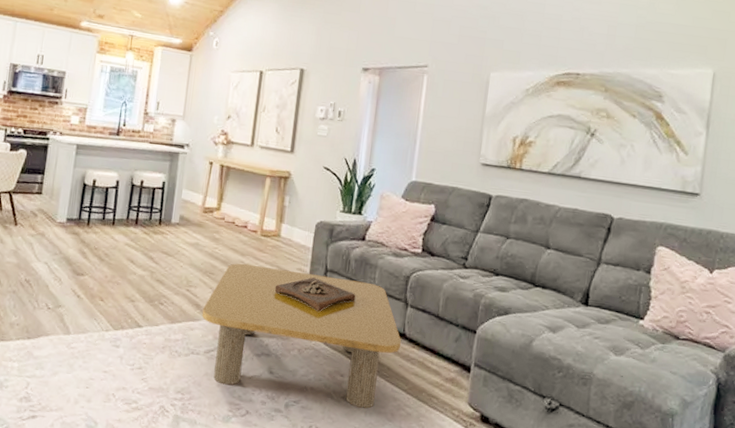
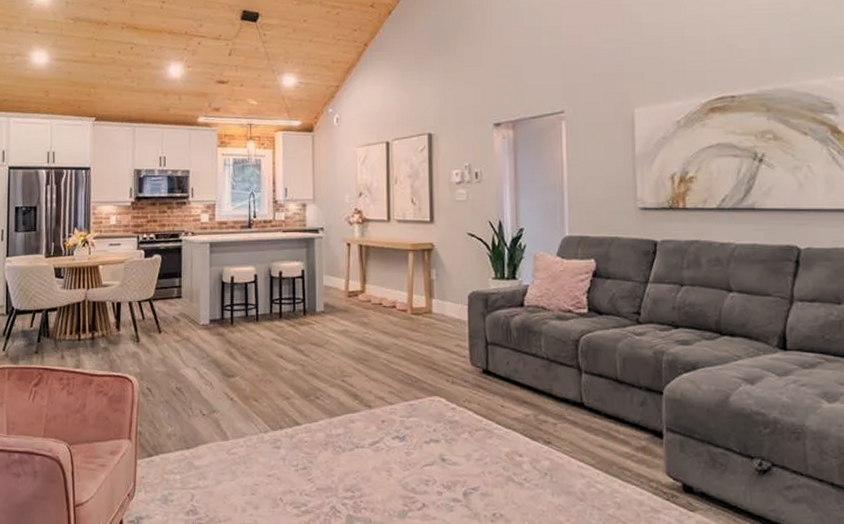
coffee table: present [202,263,401,409] -> none [361,346,580,489]
wooden tray: present [274,277,356,312] -> none [434,352,523,389]

